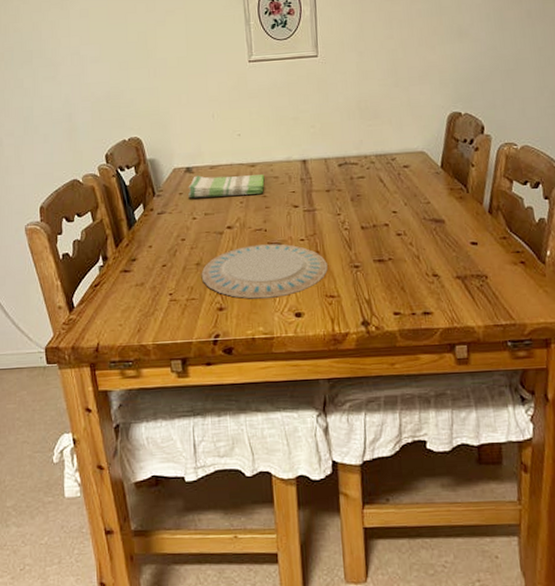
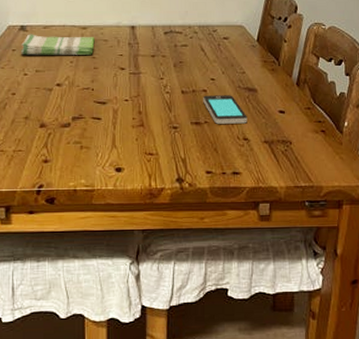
plate: present [201,243,328,299] -> none [29,103,148,153]
smartphone: none [385,228,436,260] -> present [203,95,247,124]

